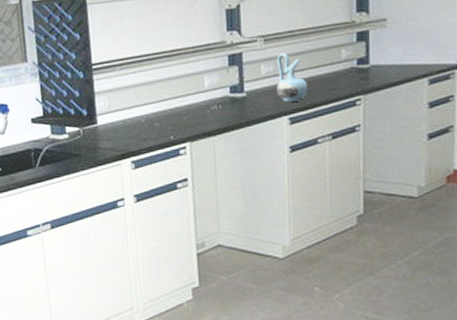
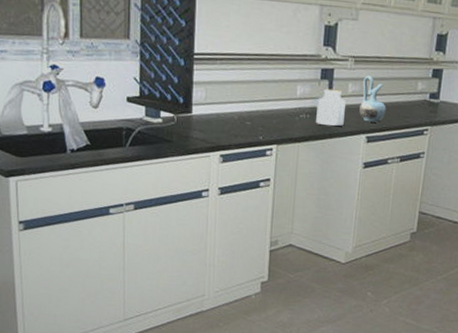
jar: none [228,73,261,114] -> present [316,88,346,127]

